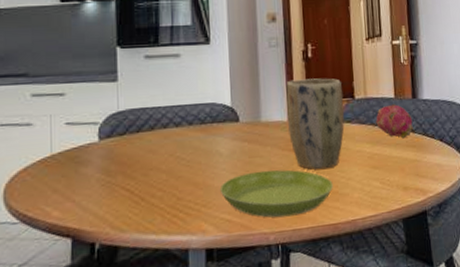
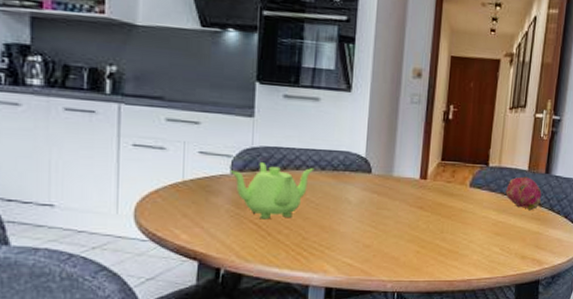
teapot: none [97,124,182,185] -> present [229,161,314,220]
saucer: present [219,169,333,218] -> none [344,223,455,268]
plant pot: present [286,78,344,170] -> none [418,139,479,230]

